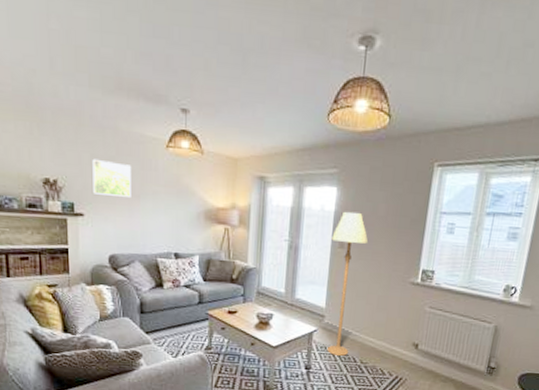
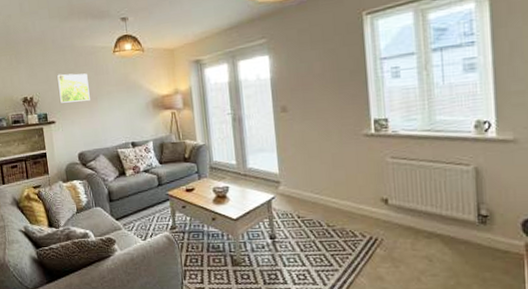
floor lamp: present [326,211,368,356] -> none [272,74,313,221]

